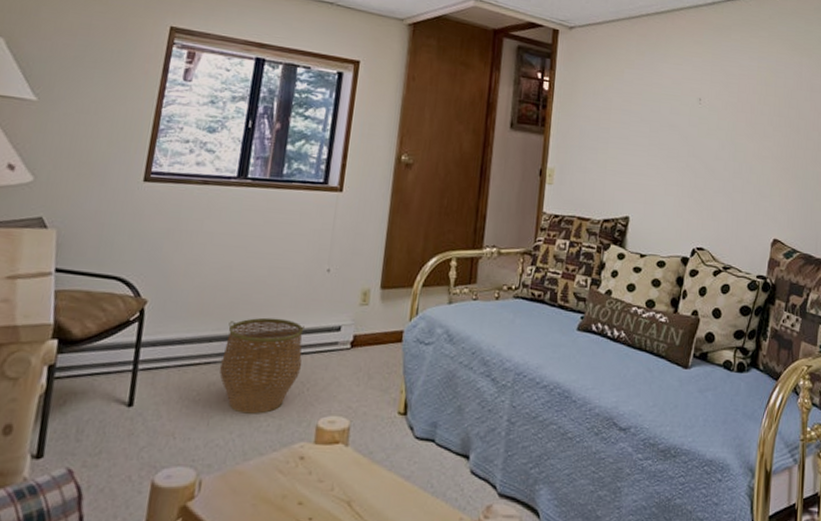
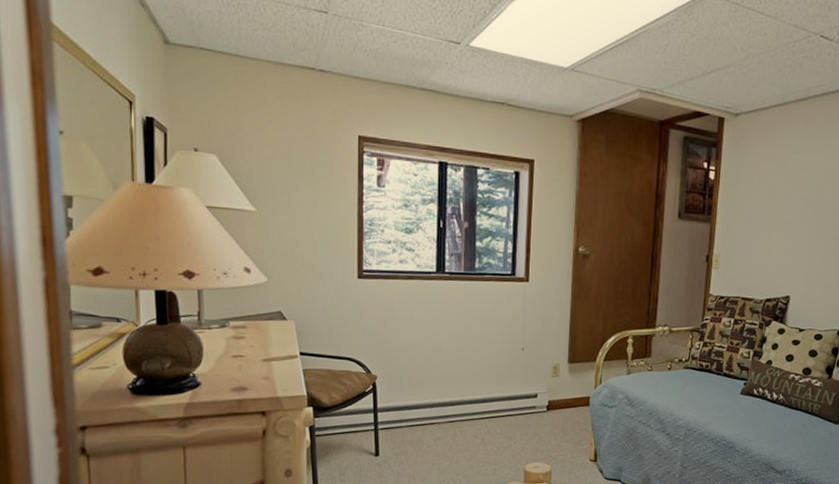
basket: present [219,317,305,414] -> none [442,388,508,462]

